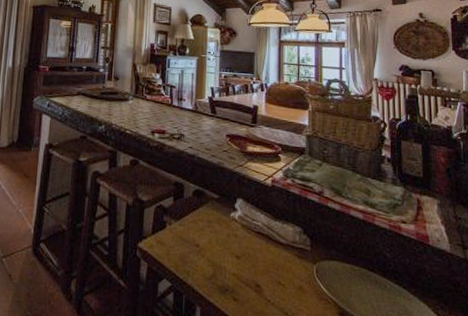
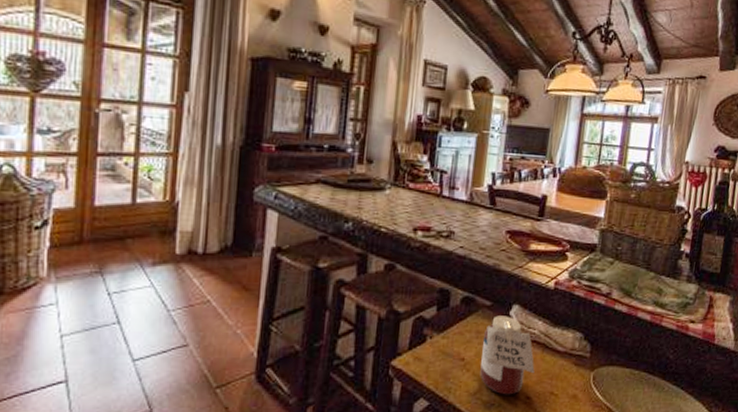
jar: none [213,207,262,282] -> present [480,315,535,395]

